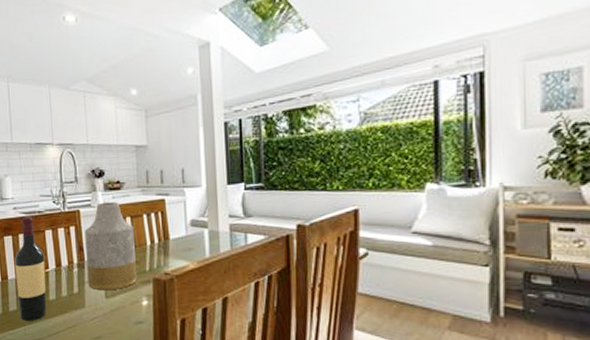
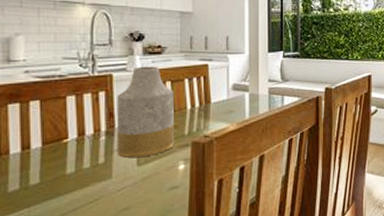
wine bottle: present [15,217,47,321] -> none [22,81,63,201]

